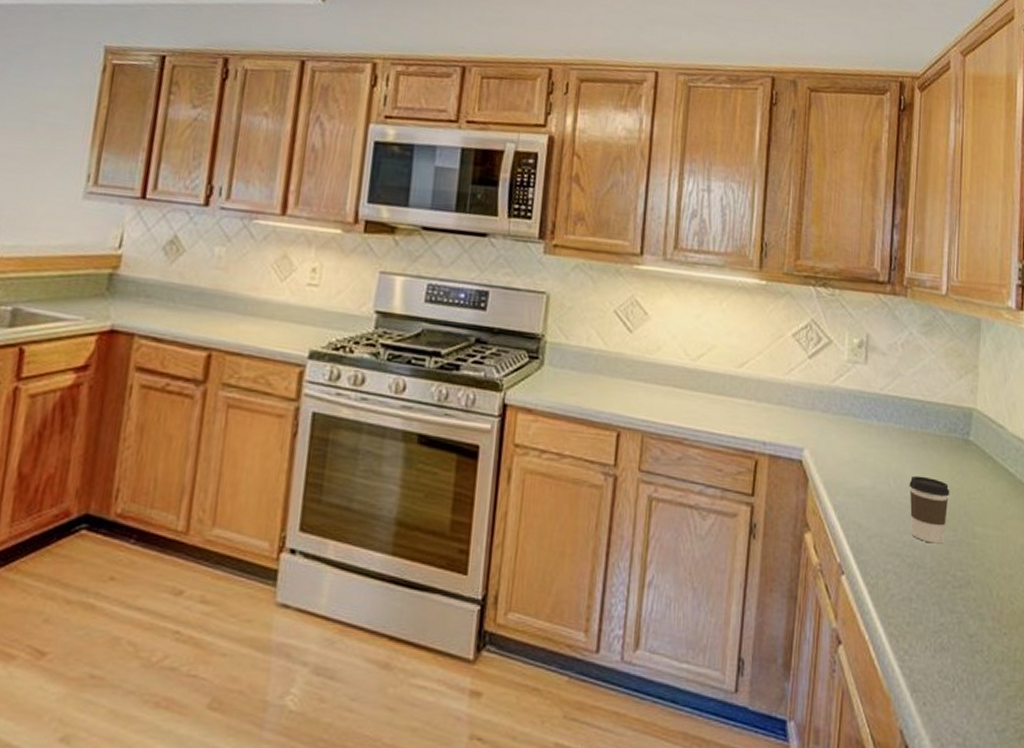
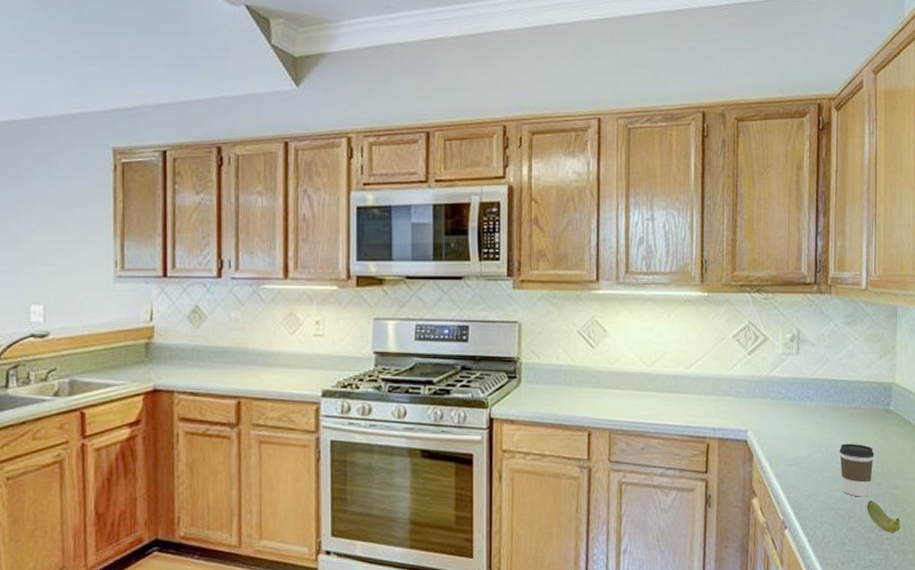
banana: none [938,549,978,591] -> present [866,500,901,532]

